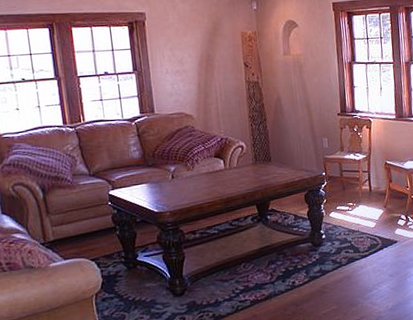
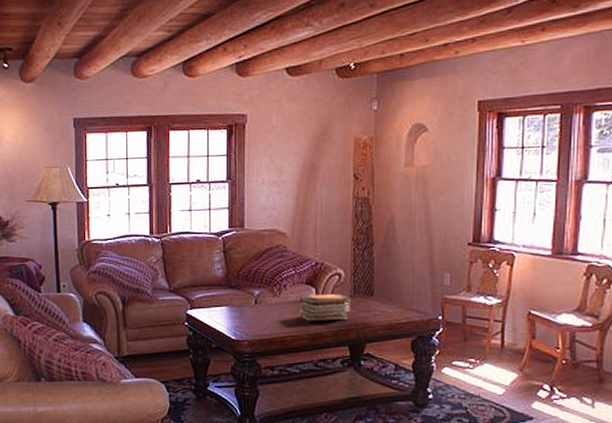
book stack: none [211,163,255,189] -> present [300,294,352,322]

